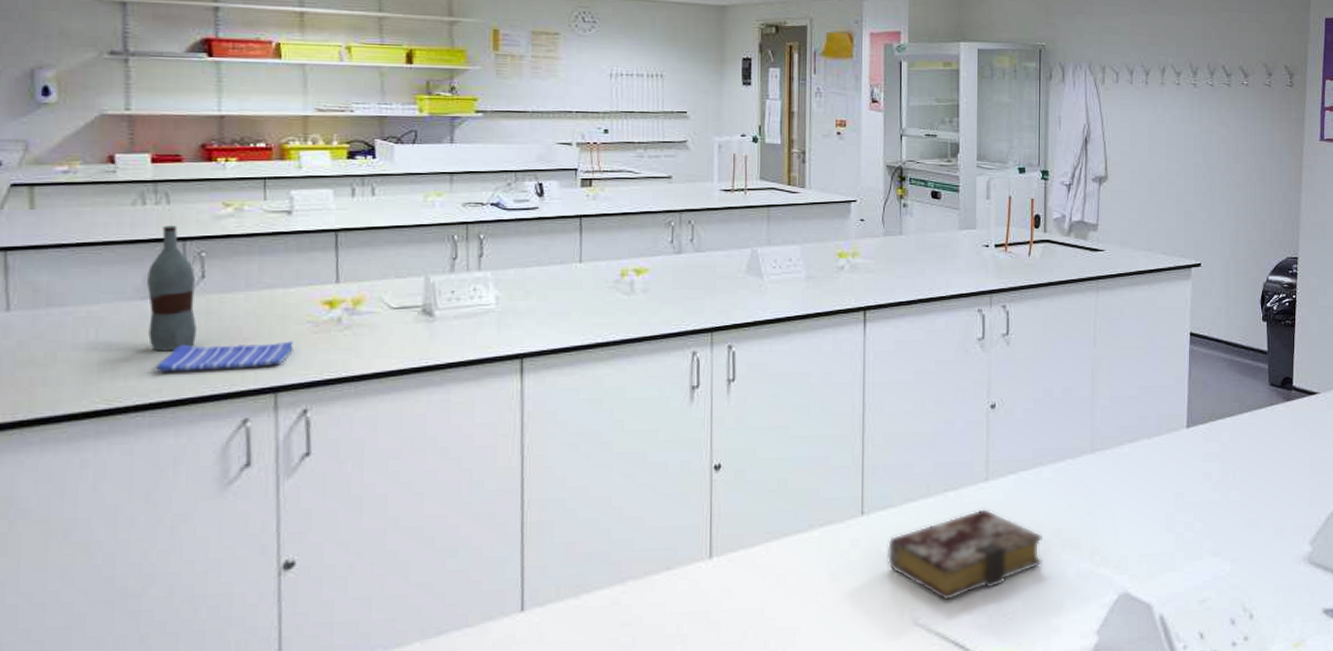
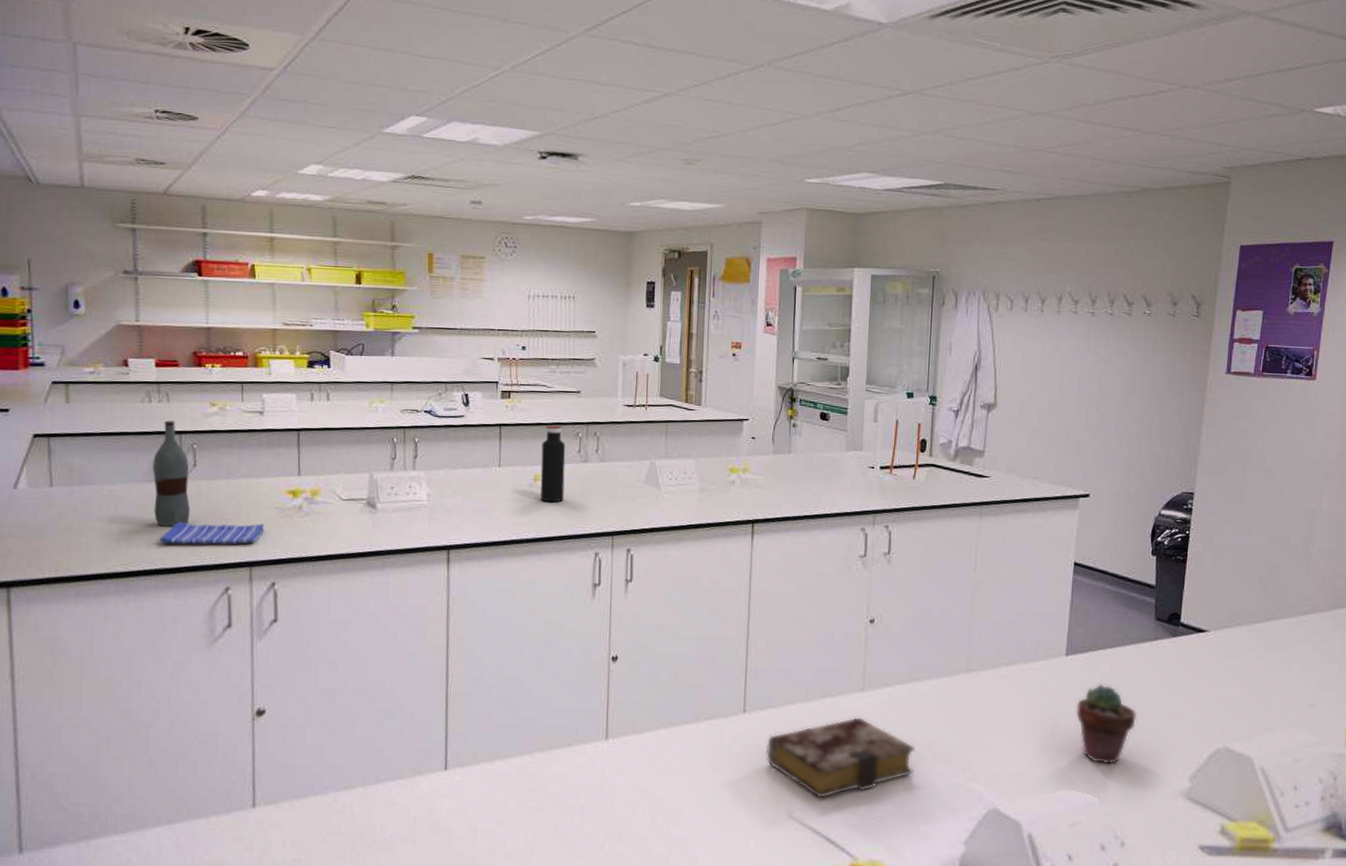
water bottle: none [628,214,657,299] -> present [540,425,566,503]
potted succulent: none [1199,453,1258,536] -> present [1075,683,1138,765]

